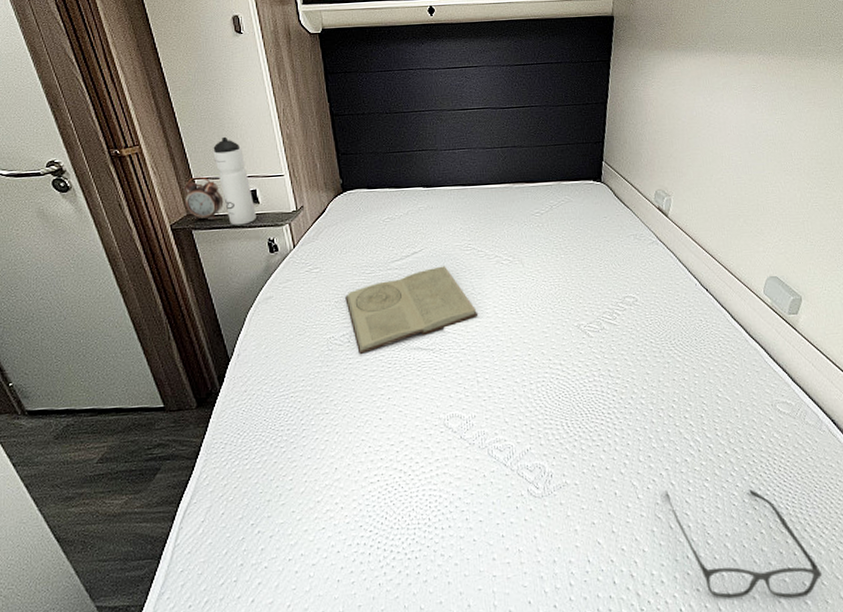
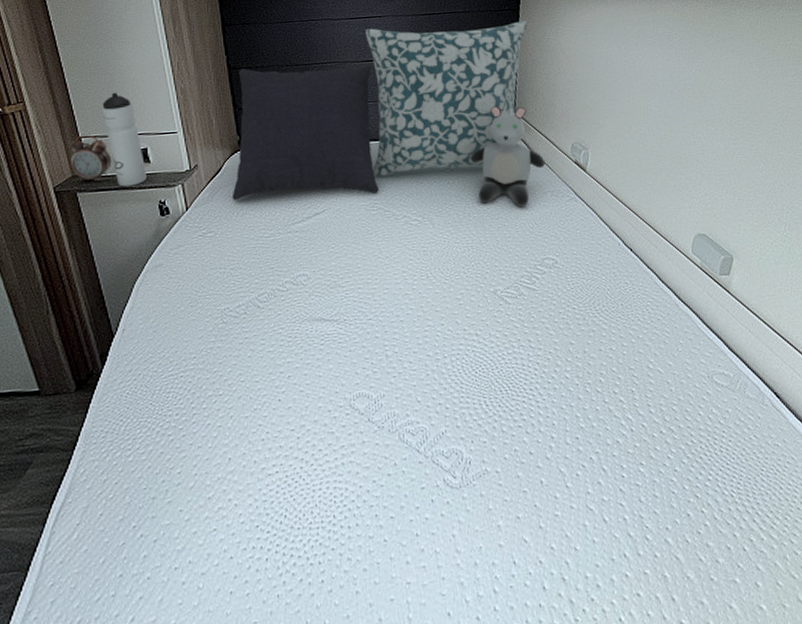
cushion: none [335,111,473,239] -> present [232,63,379,200]
book: present [345,266,477,354] -> none [241,227,385,327]
pillow: none [461,72,618,220] -> present [365,20,528,178]
stuffed animal: none [559,154,630,250] -> present [470,106,546,207]
eyeglasses: present [665,489,823,599] -> none [596,474,777,605]

